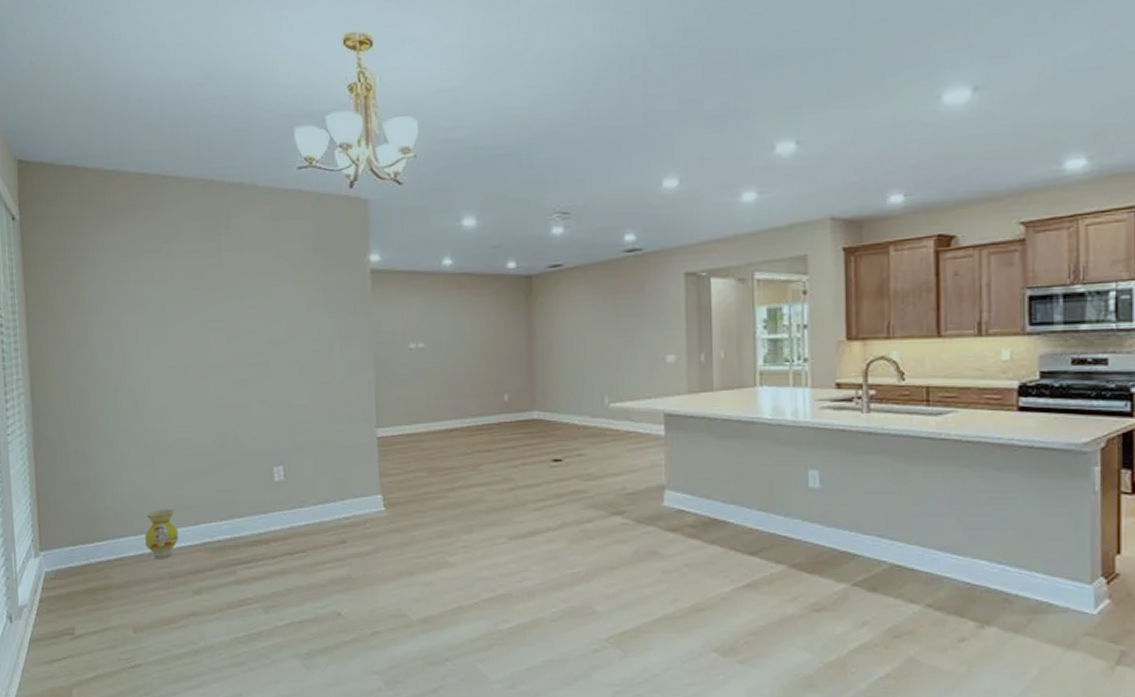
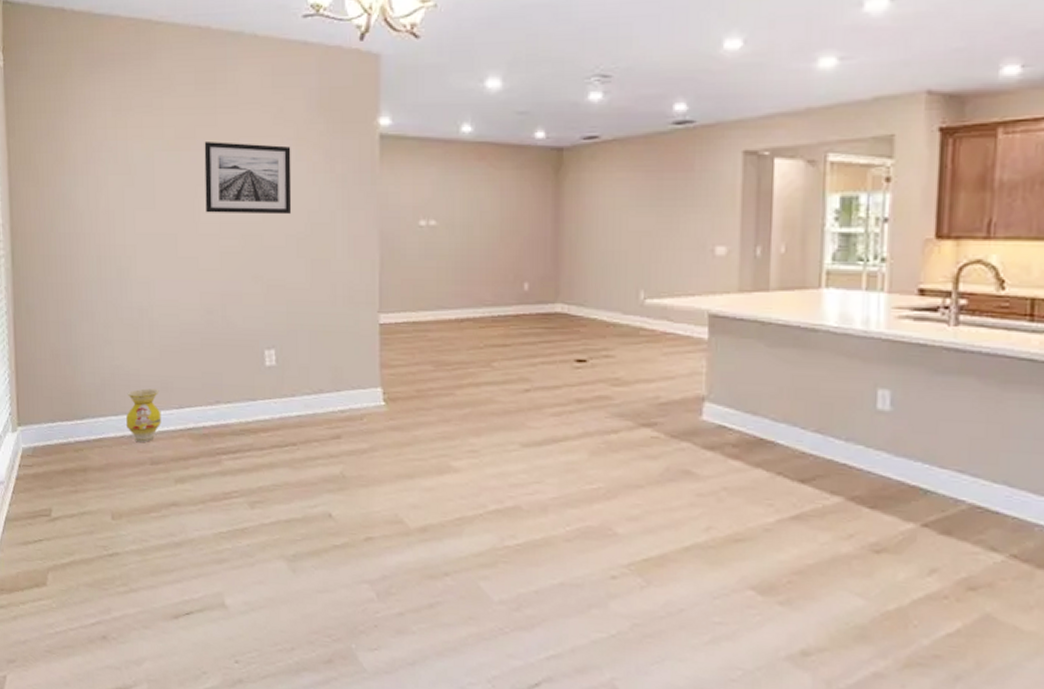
wall art: none [211,281,294,345] -> present [204,142,292,215]

